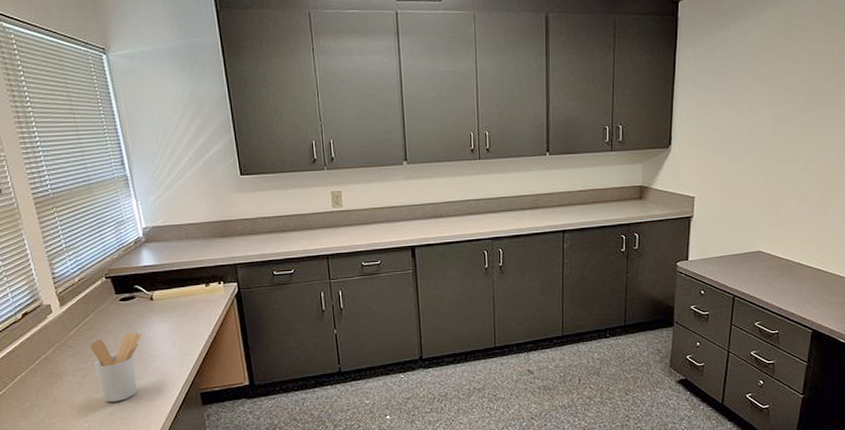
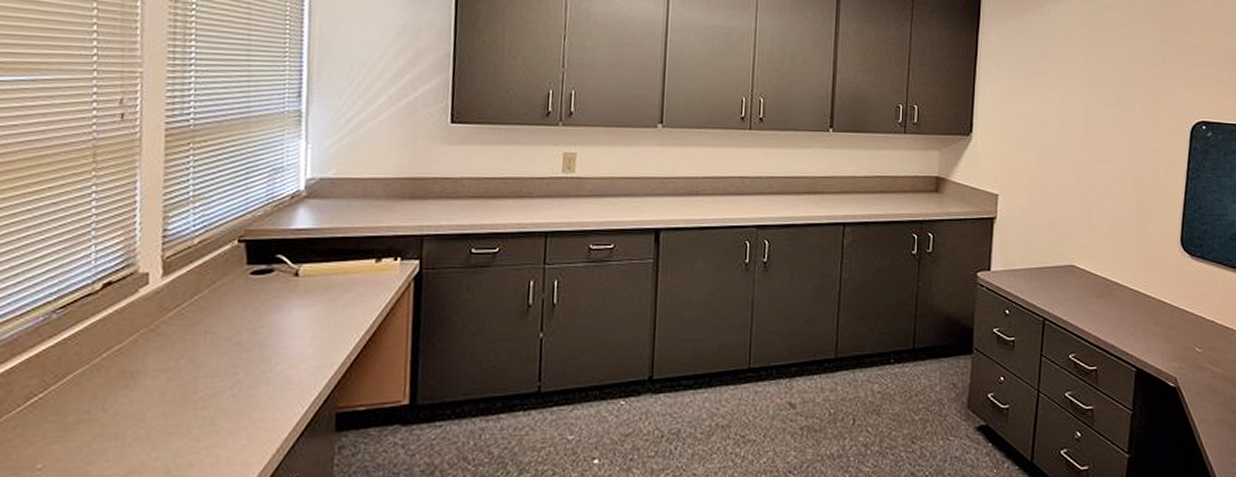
utensil holder: present [90,331,142,402] -> none [189,318,271,421]

